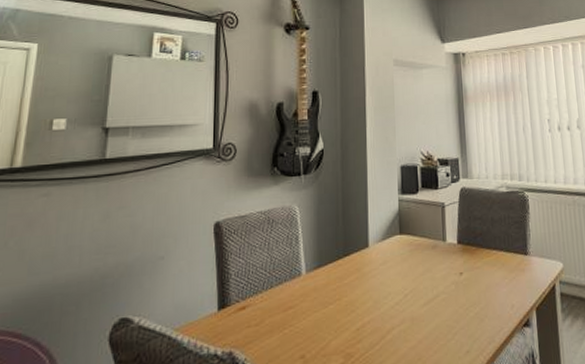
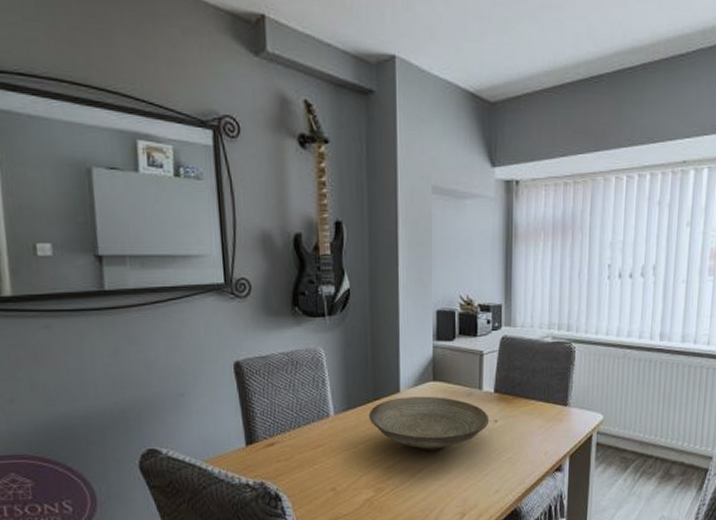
decorative bowl: none [339,250,455,309] -> present [368,396,490,451]

